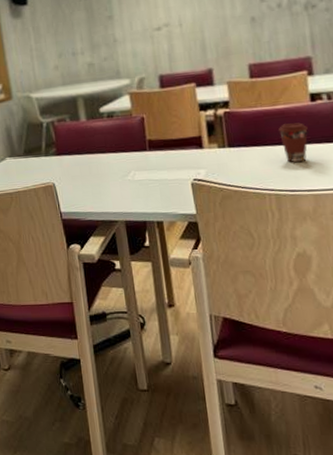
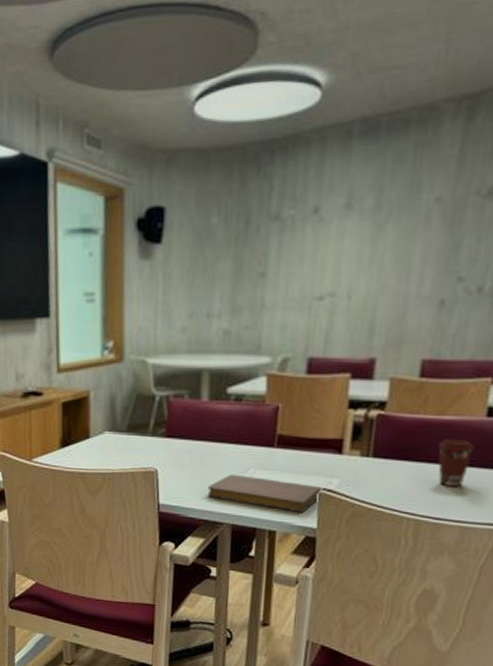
notebook: none [99,177,194,203] -> present [207,474,323,513]

